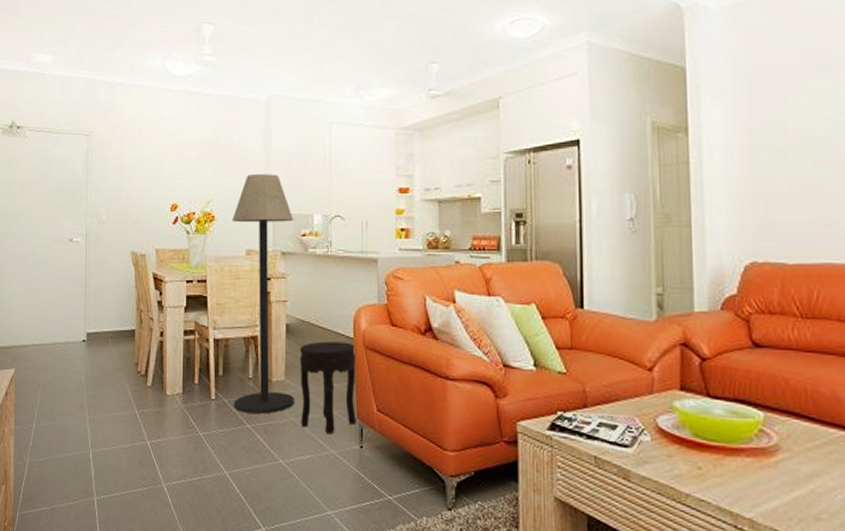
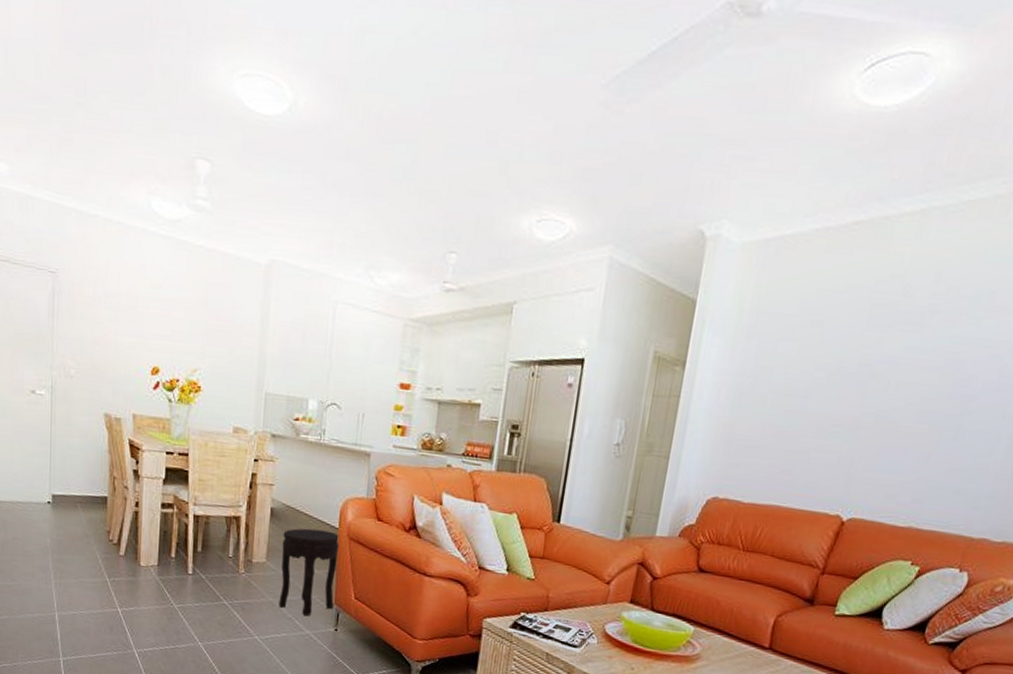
floor lamp: present [233,174,294,414] -> none [212,346,288,592]

